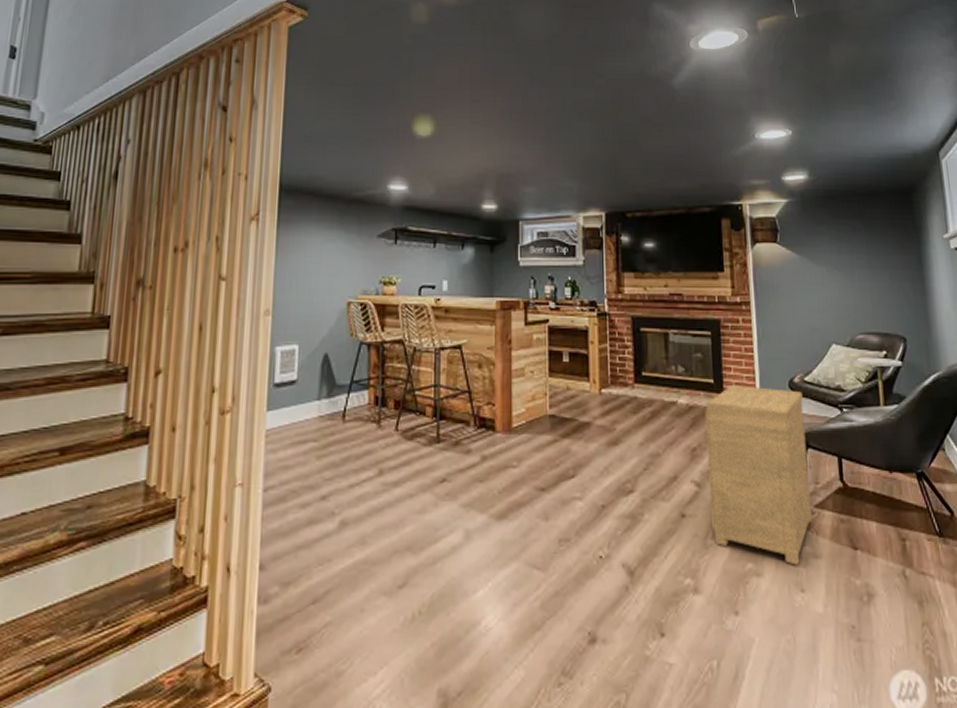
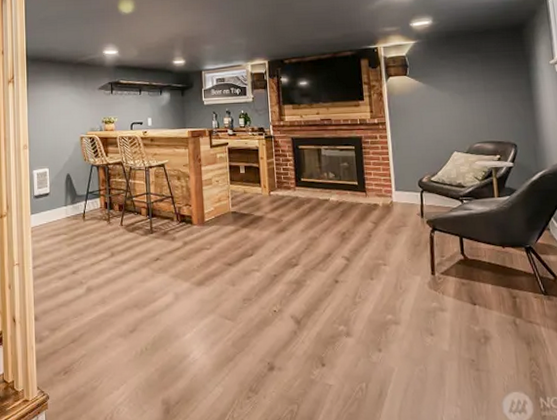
side table: present [705,384,812,566] -> none [351,185,439,317]

